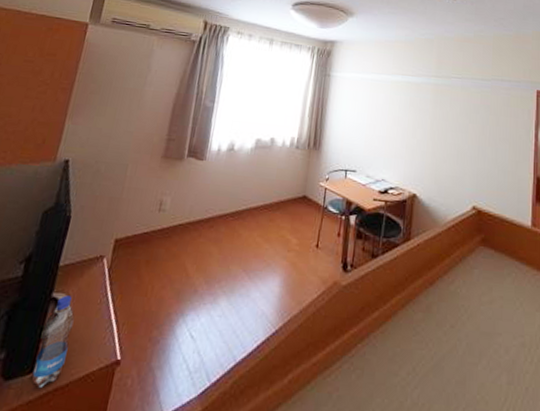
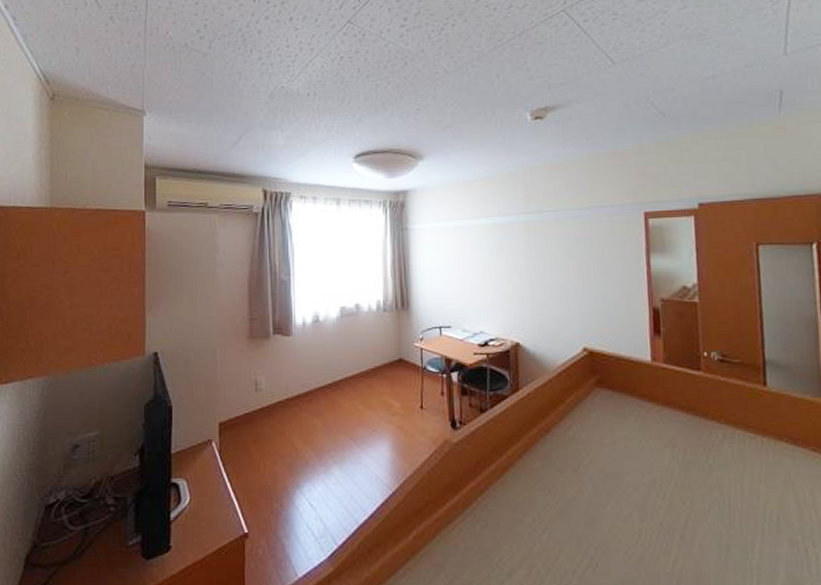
bottle: present [31,295,75,389] -> none [170,480,197,564]

